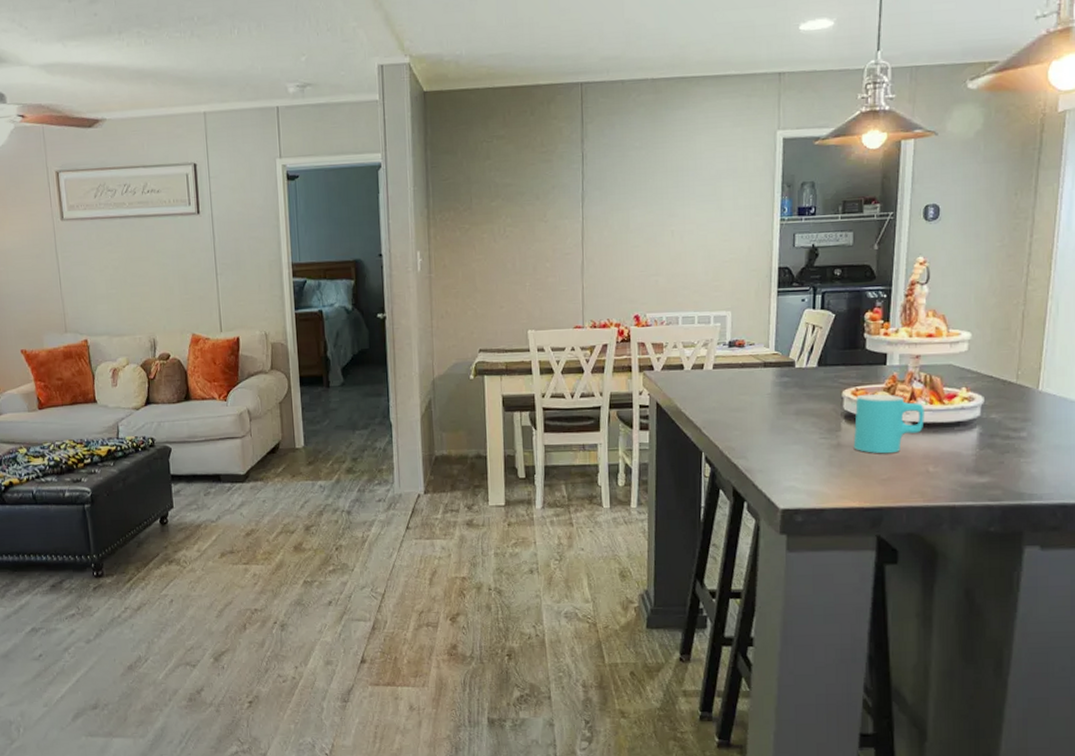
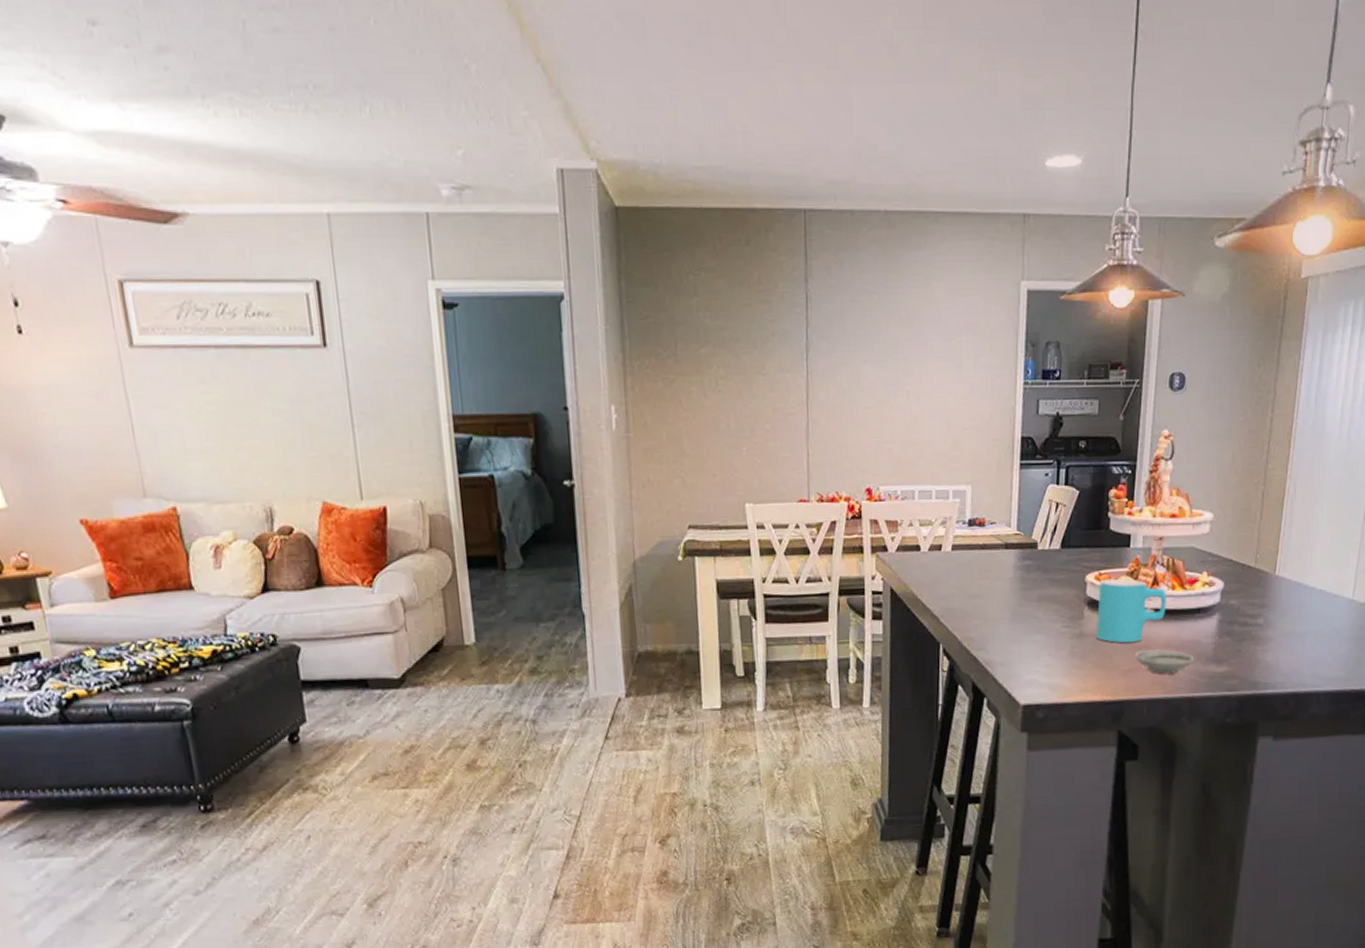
saucer: none [893,460,955,484] -> present [1135,649,1195,675]

